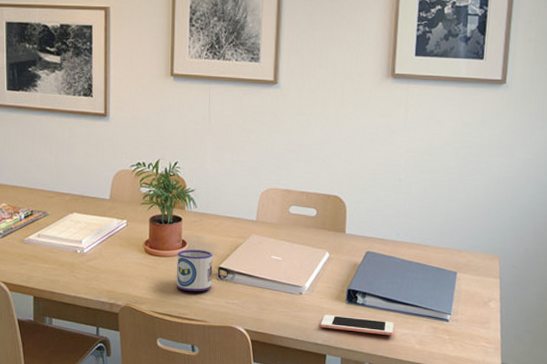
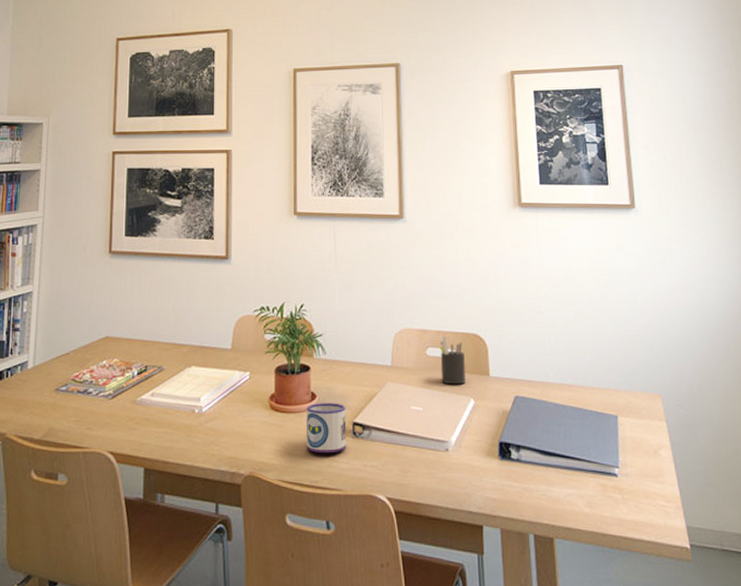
pen holder: none [301,196,324,240] -> present [439,336,466,385]
cell phone: present [320,314,394,336] -> none [473,474,557,498]

